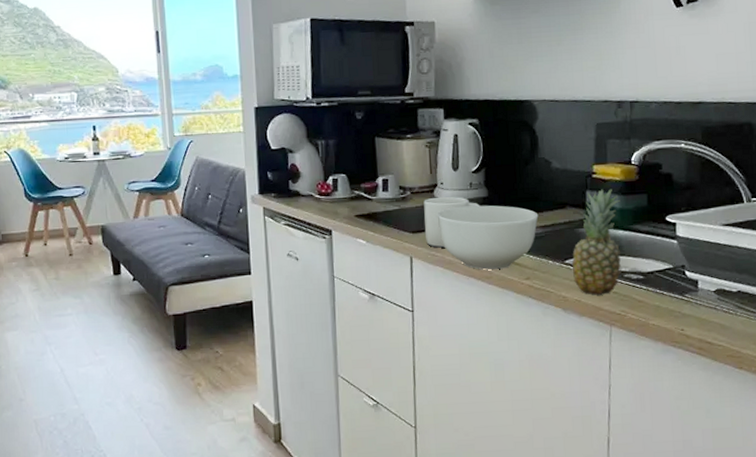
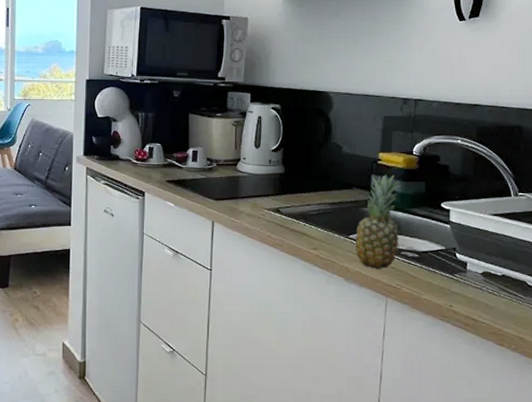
mug: present [424,196,480,248] -> none [226,170,277,215]
bowl: present [437,205,539,270] -> none [238,180,328,238]

